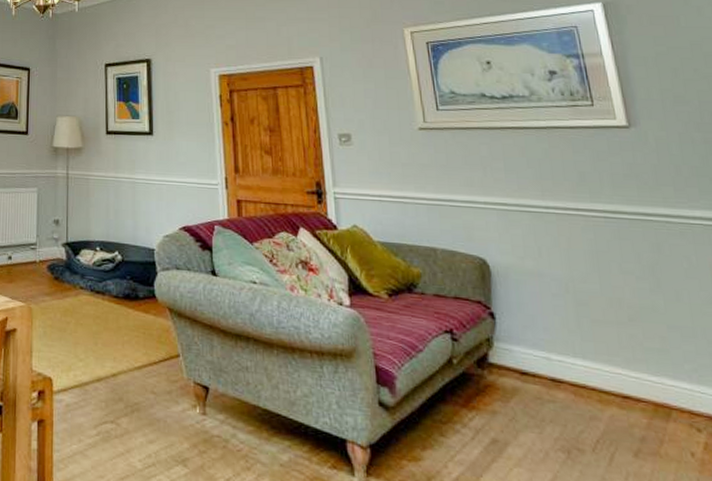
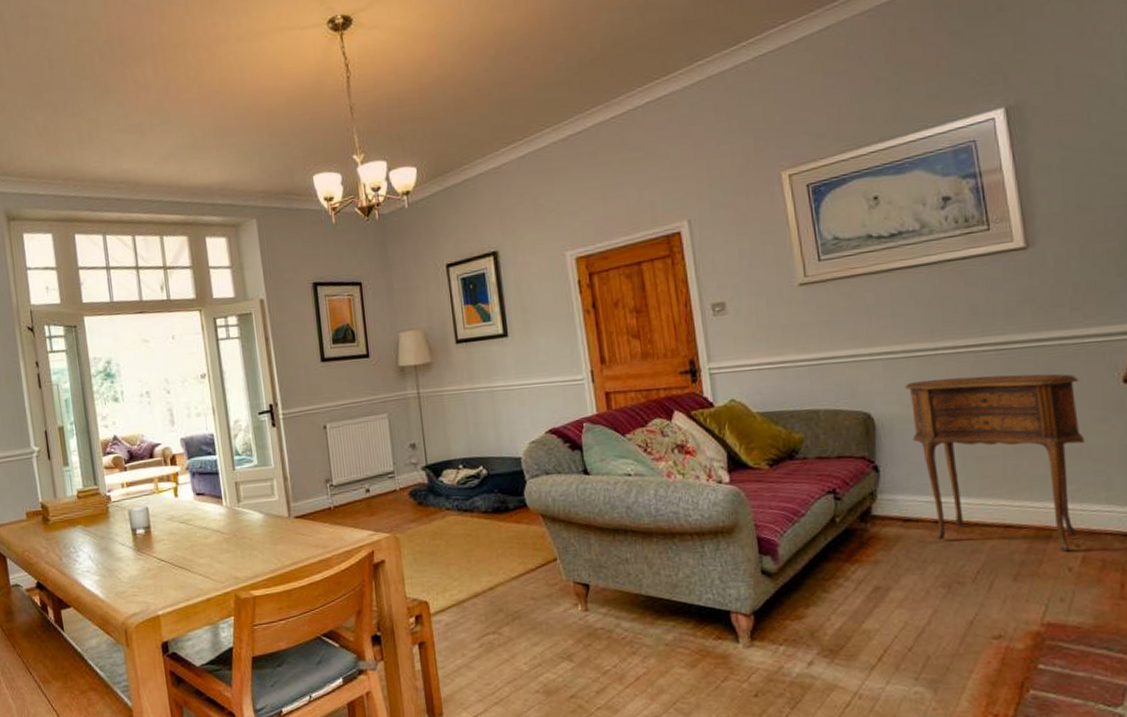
side table: none [518,236,698,435] -> present [904,373,1085,552]

